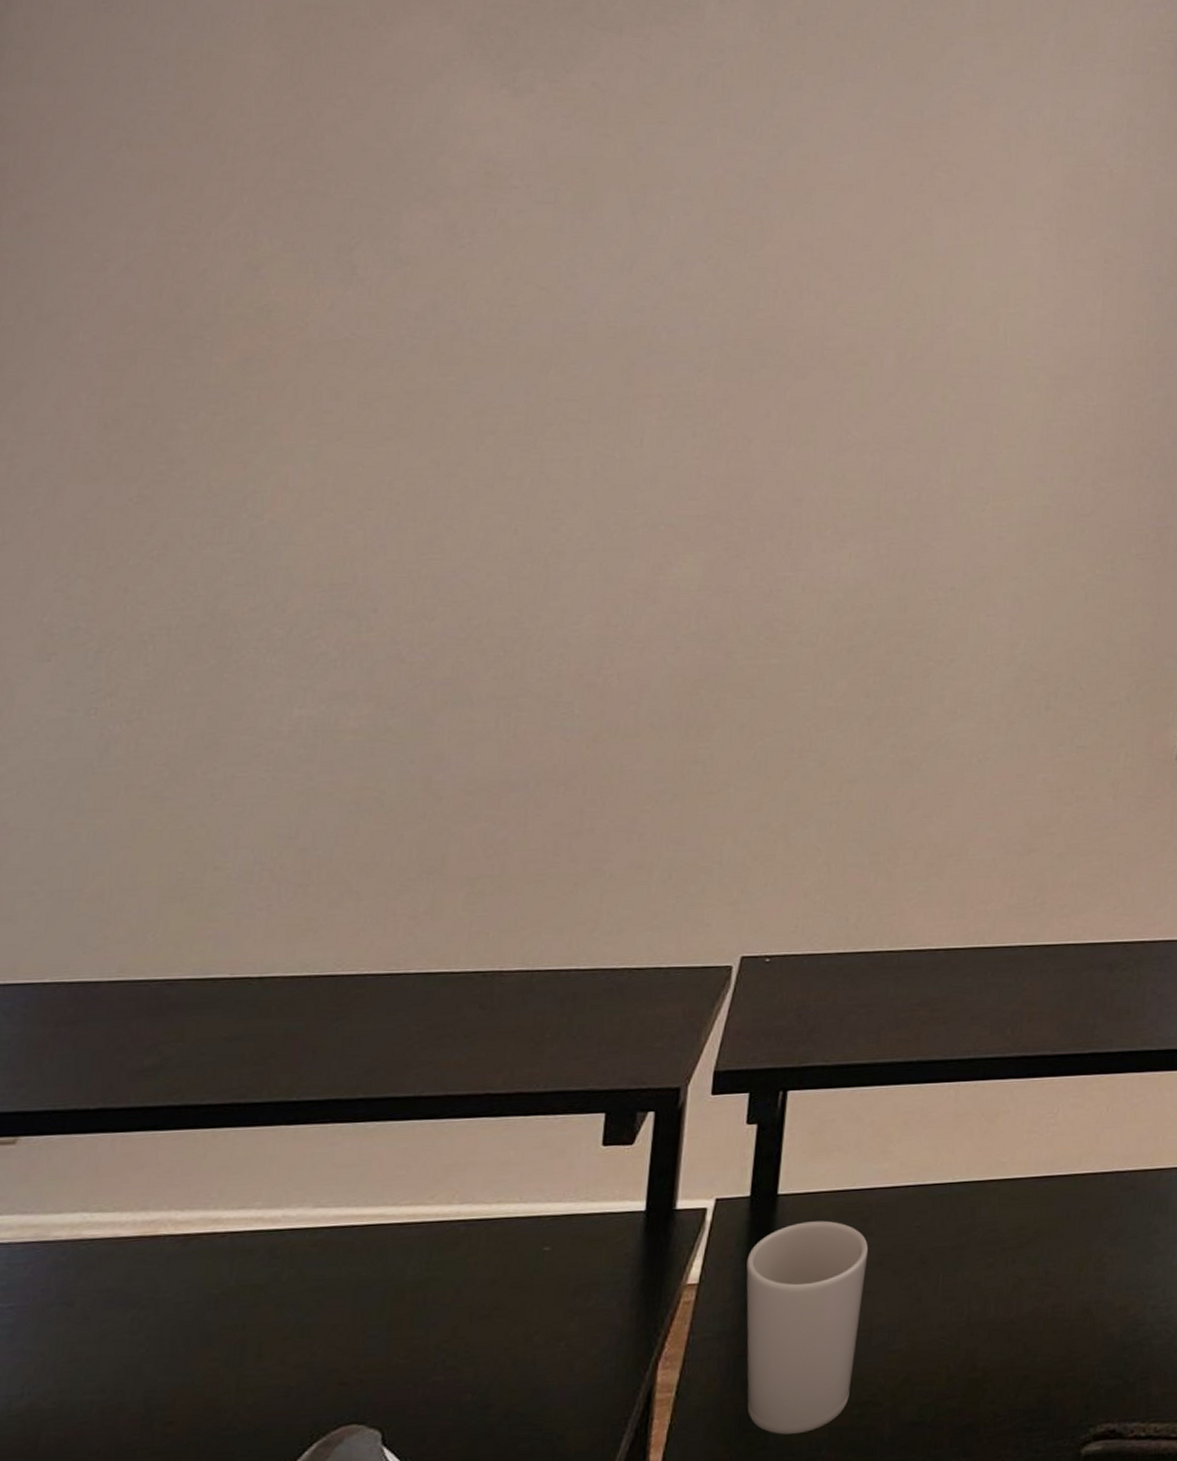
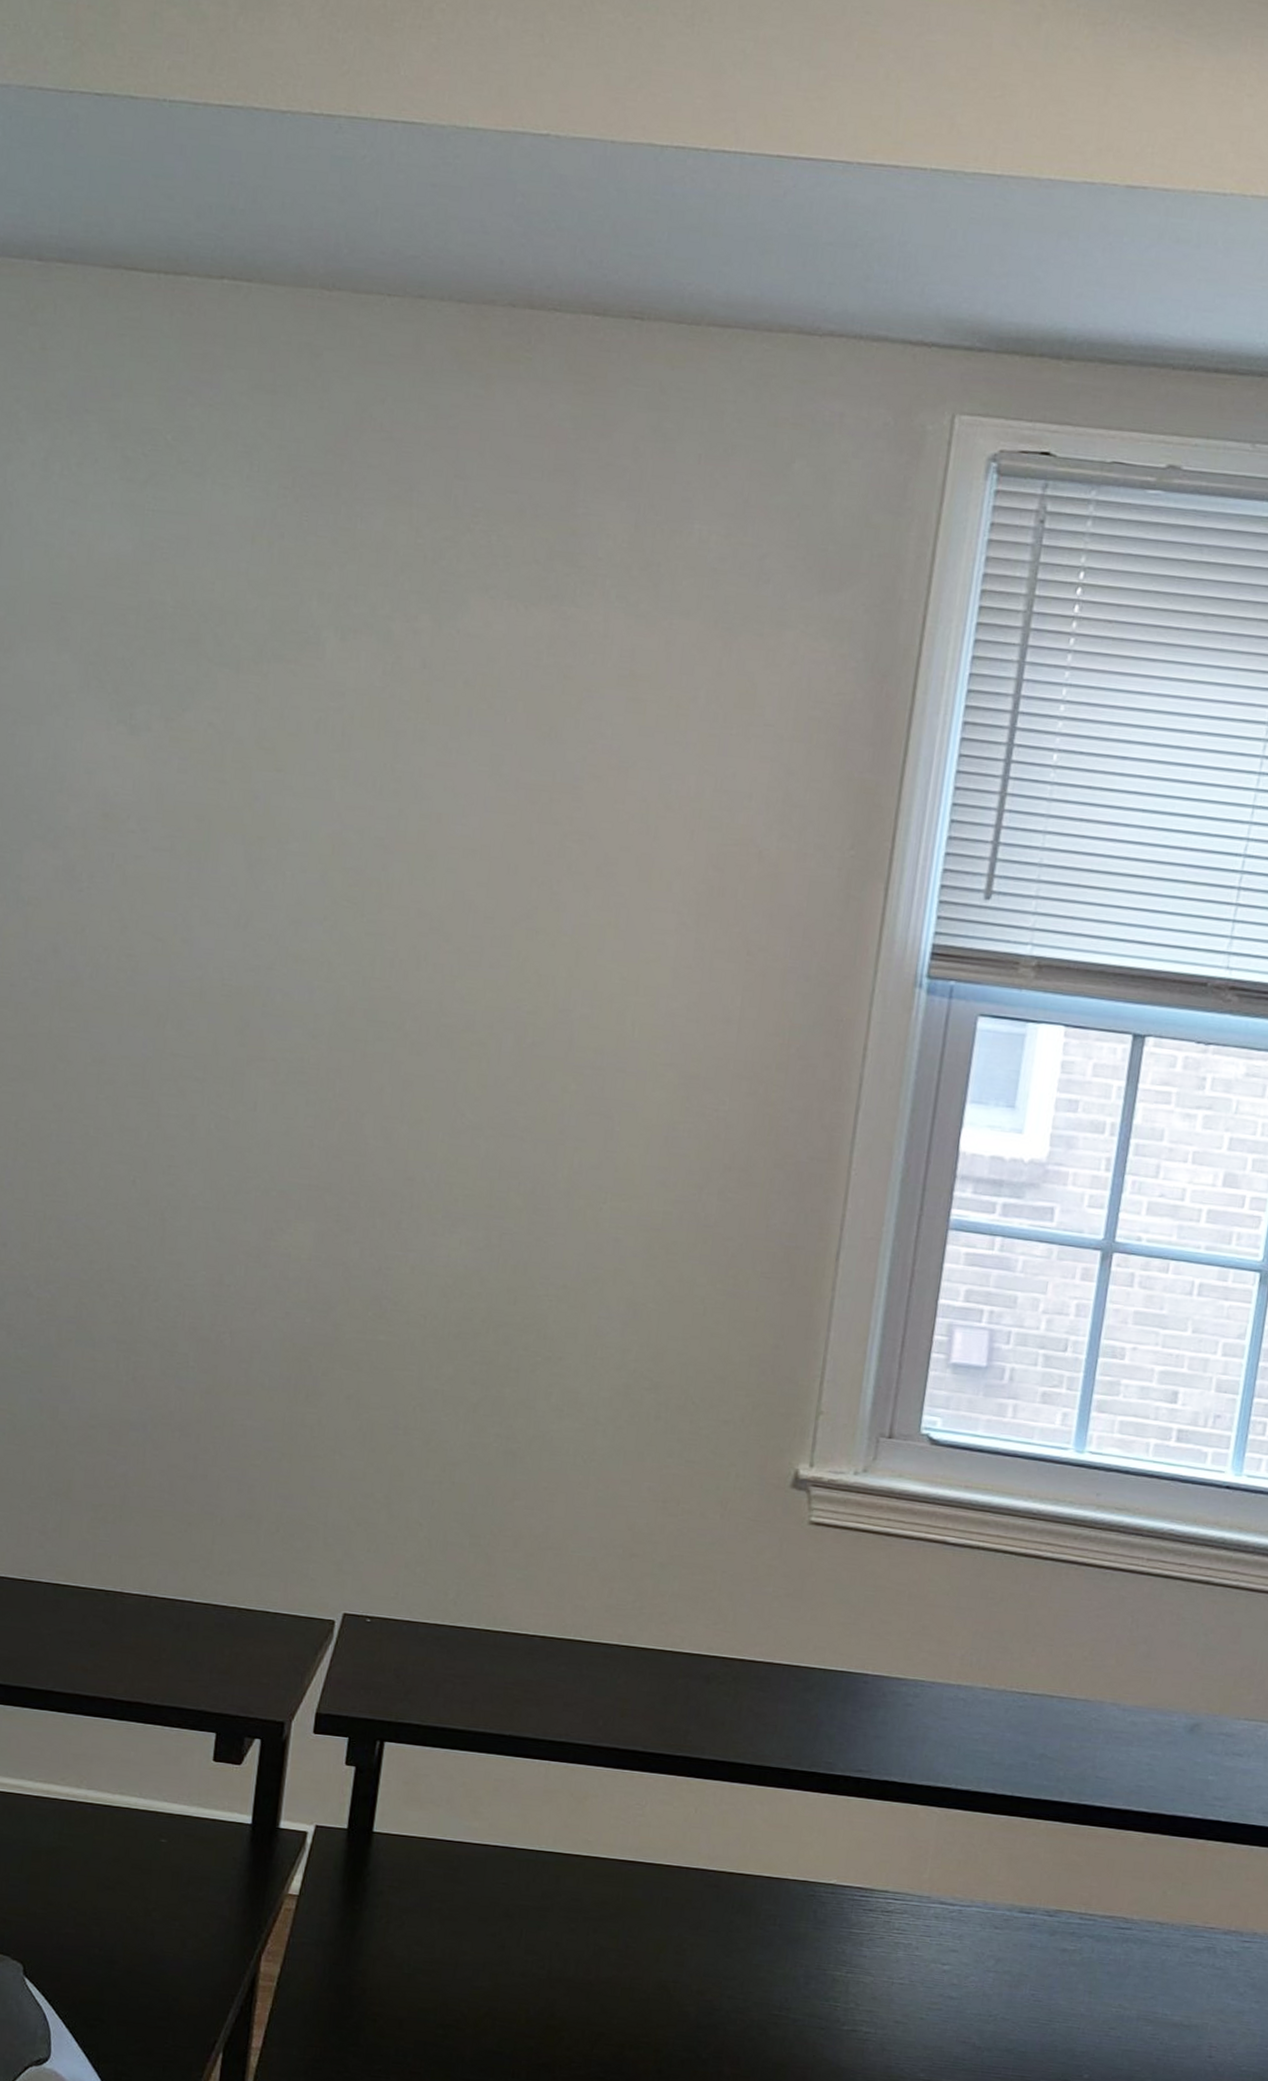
mug: present [746,1220,869,1435] -> none [340,1860,457,2040]

